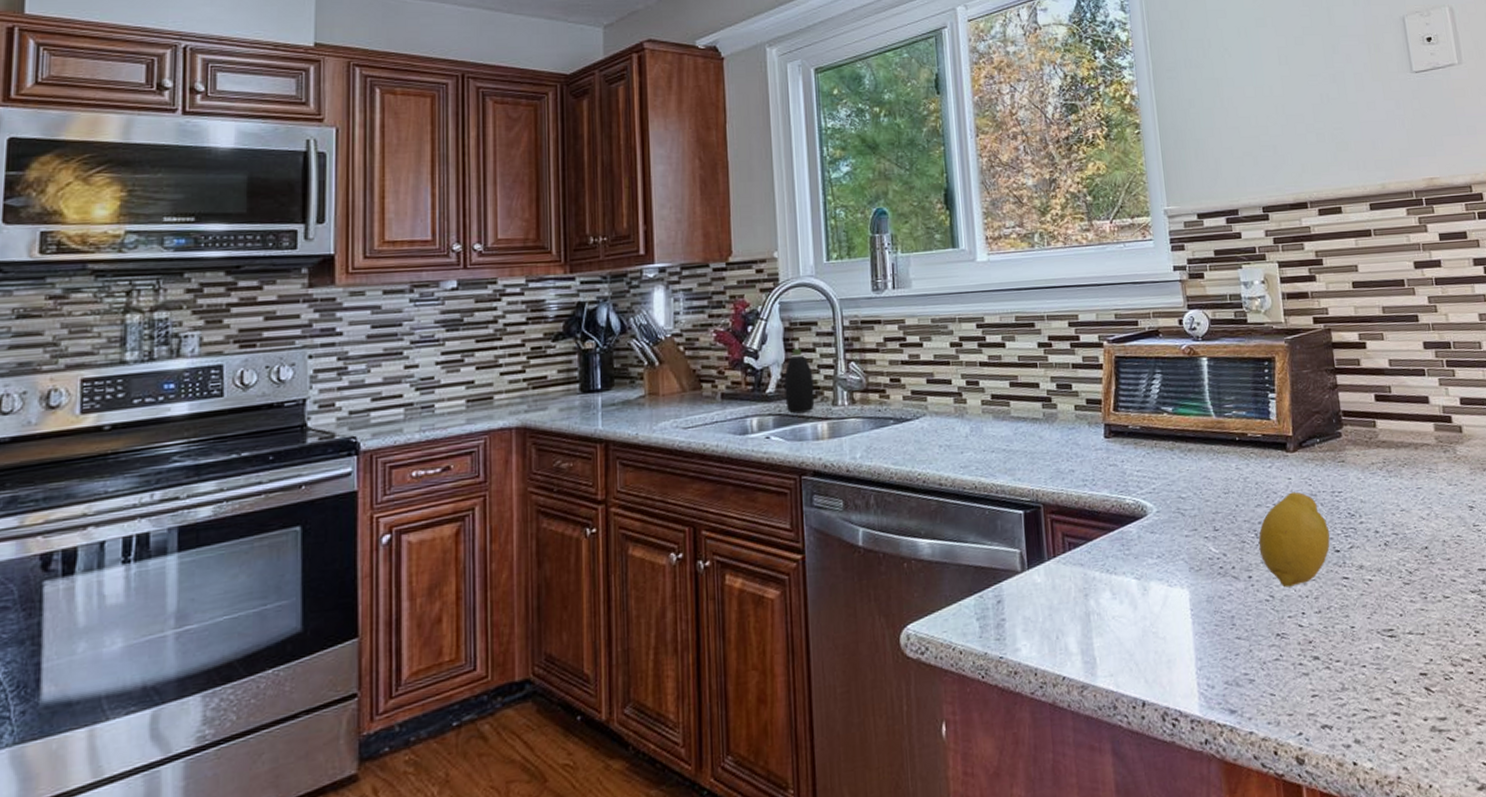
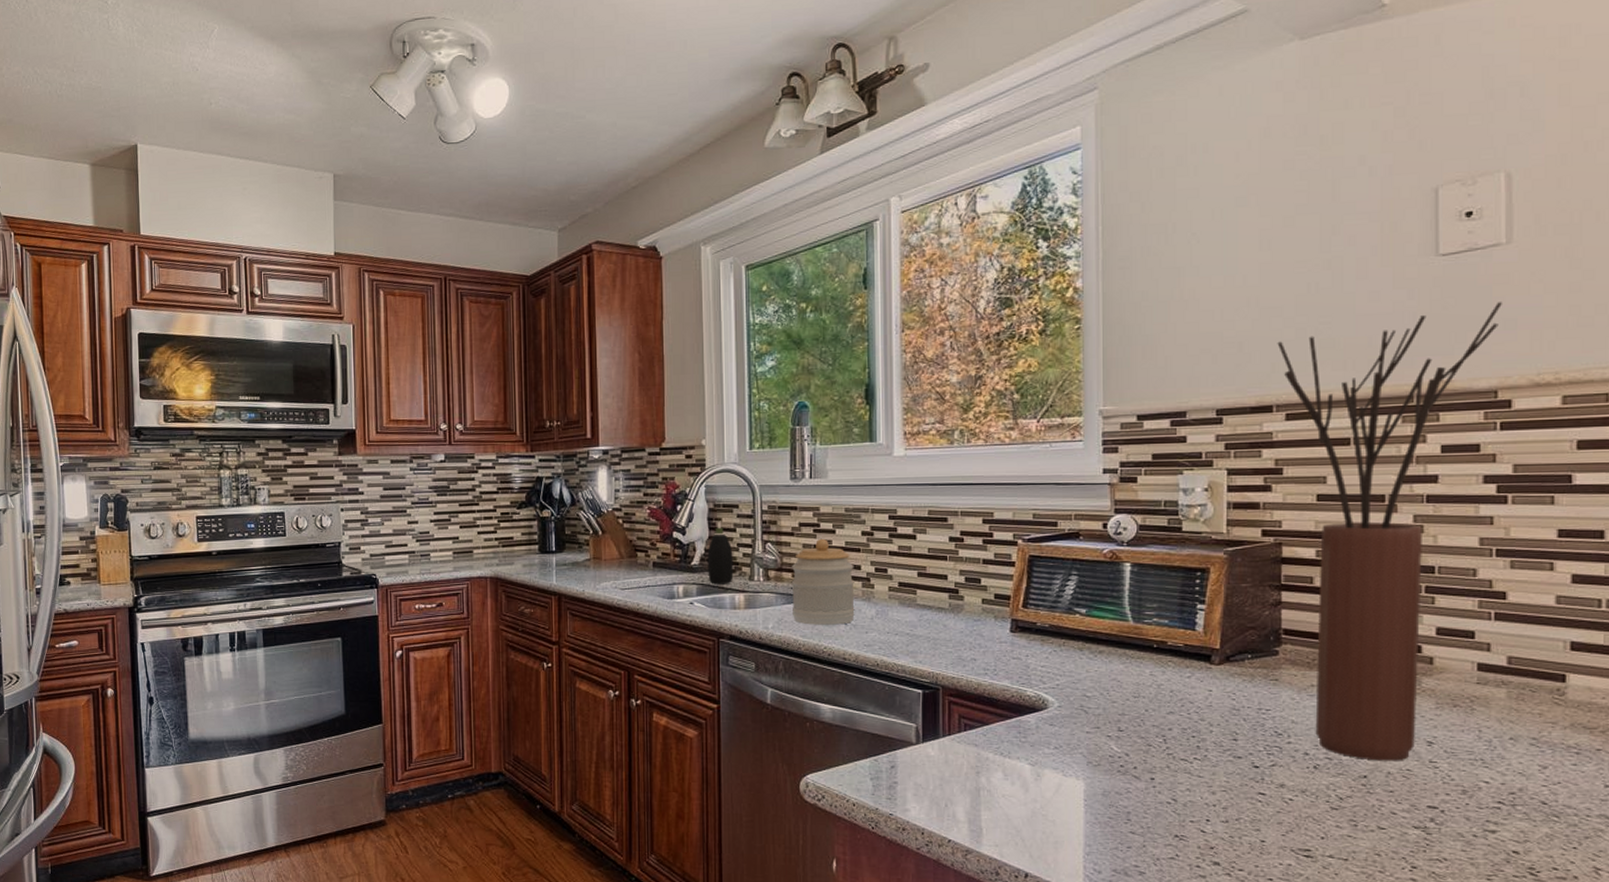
jar: none [877,352,949,451] -> present [791,538,855,626]
fruit: present [1258,491,1330,588] -> none [1166,704,1250,794]
vase: none [1303,112,1464,531] -> present [1277,302,1502,761]

